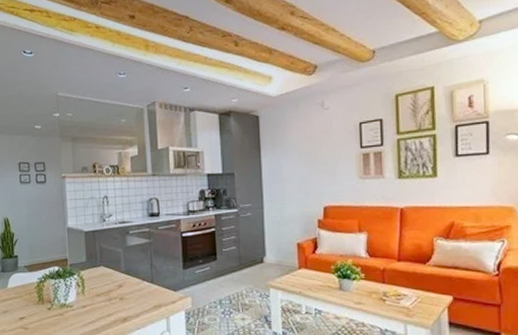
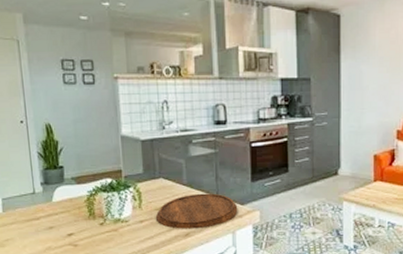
cutting board: none [97,280,171,314] -> present [156,193,238,229]

